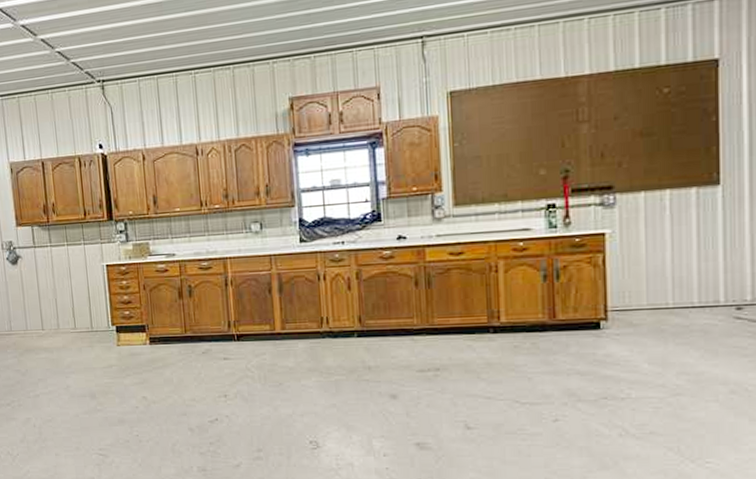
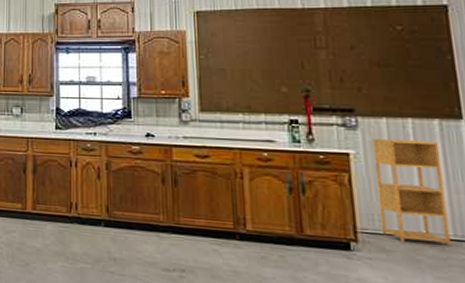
shelving unit: none [629,211,694,314] -> present [372,139,451,246]

